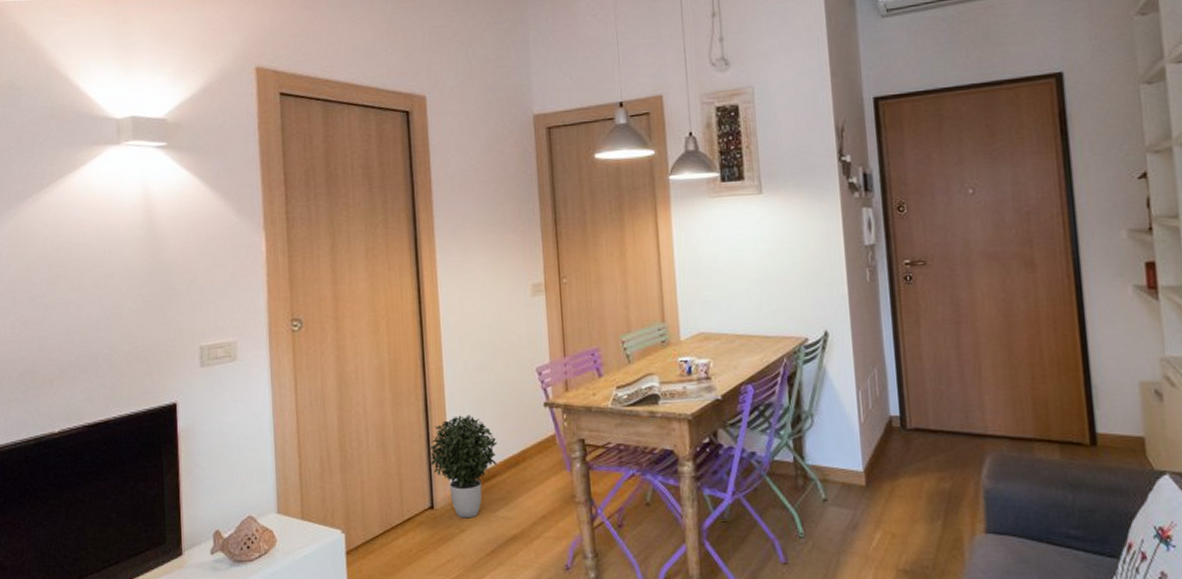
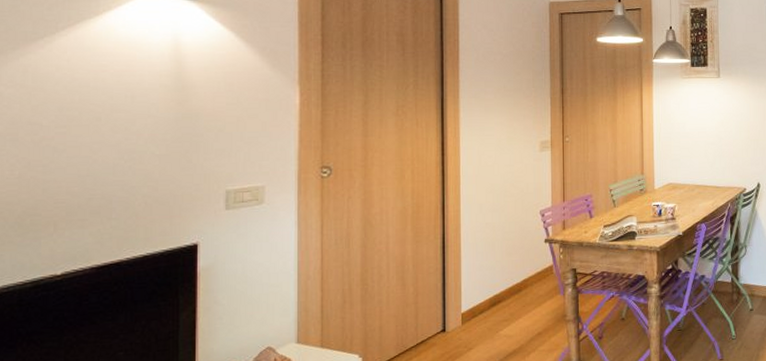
potted plant: present [429,415,498,519] -> none [444,250,504,339]

